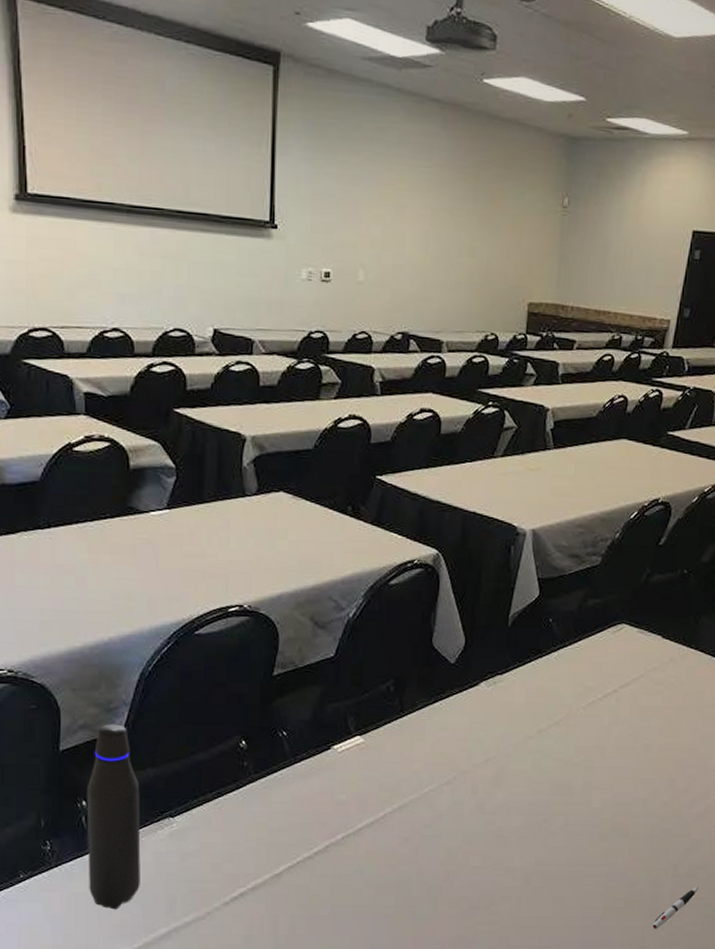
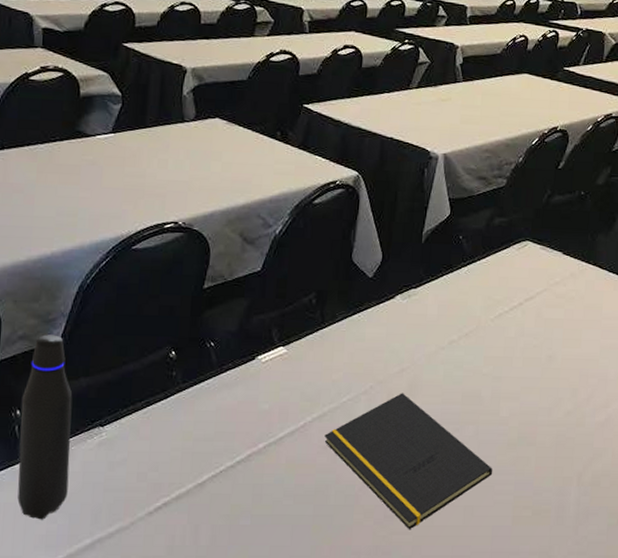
notepad: none [405,783,584,921] -> present [324,393,493,530]
pen: present [652,887,698,929] -> none [559,495,602,538]

